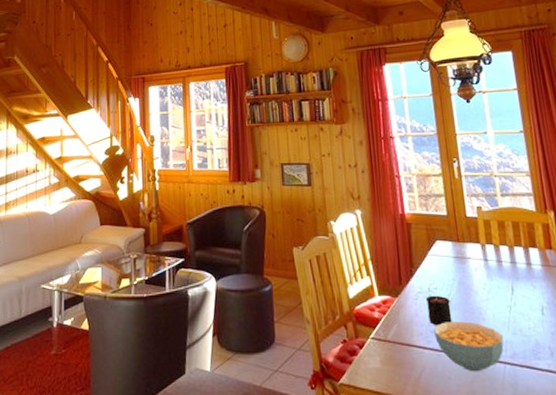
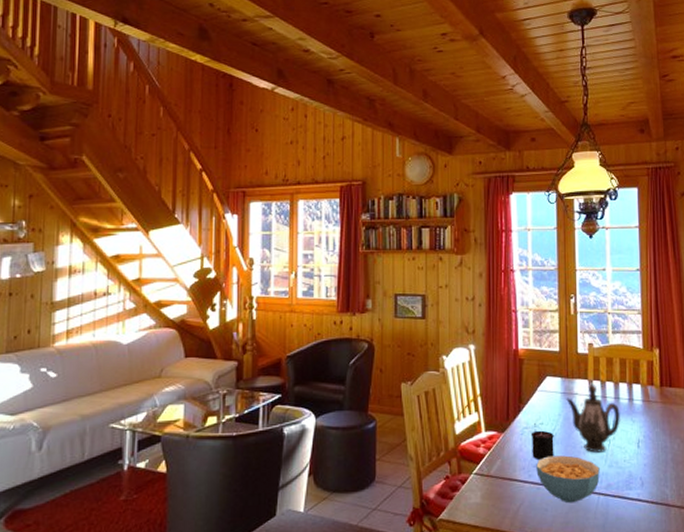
teapot: none [459,249,520,319] -> present [566,385,620,453]

